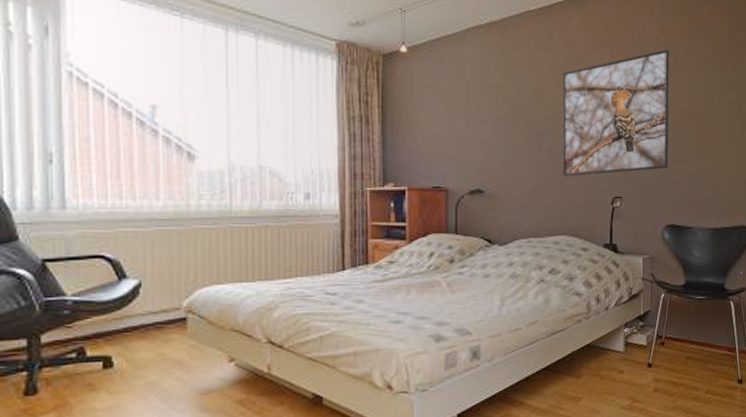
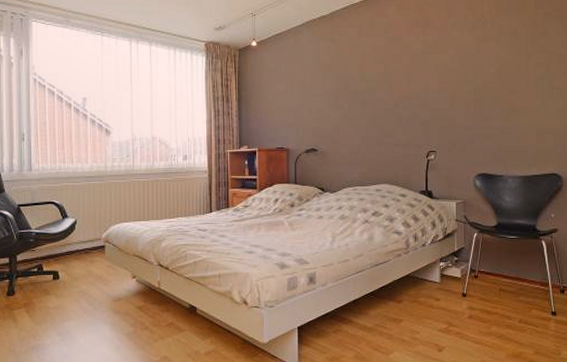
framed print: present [562,49,670,177] -> none [381,24,479,135]

